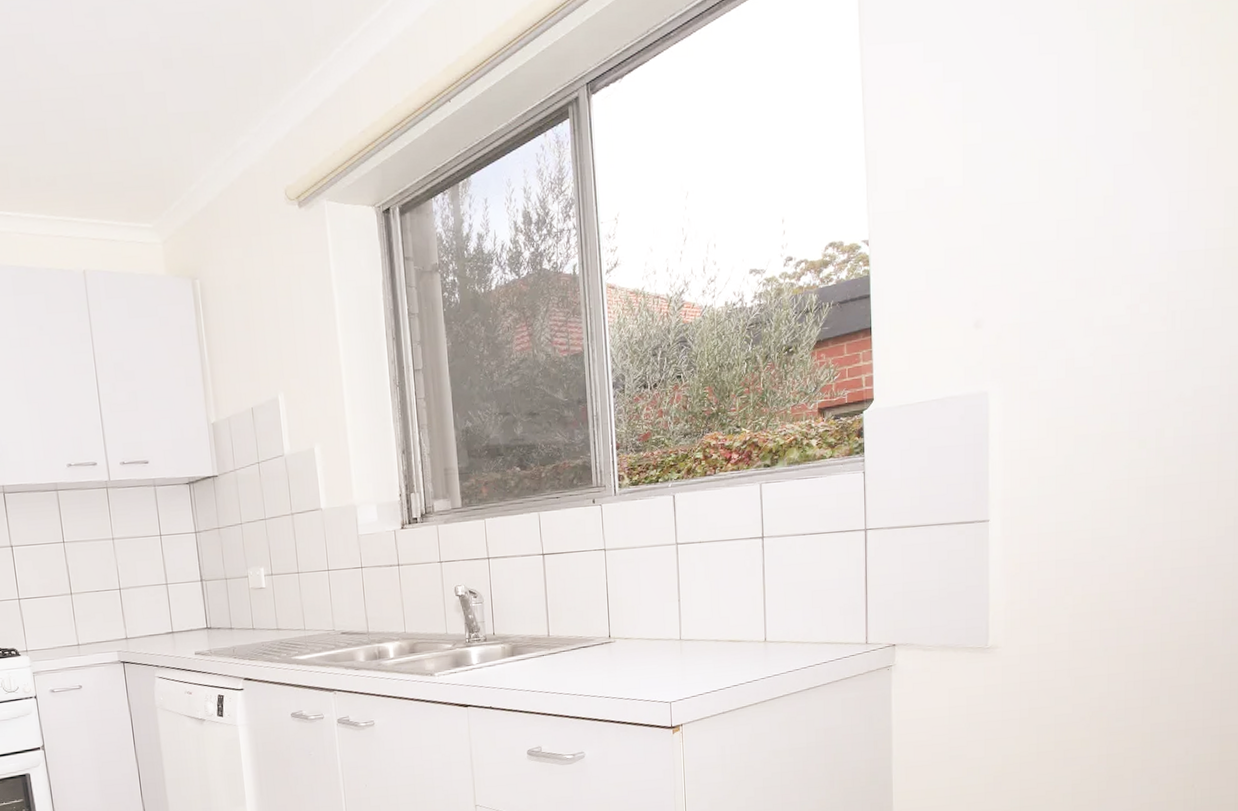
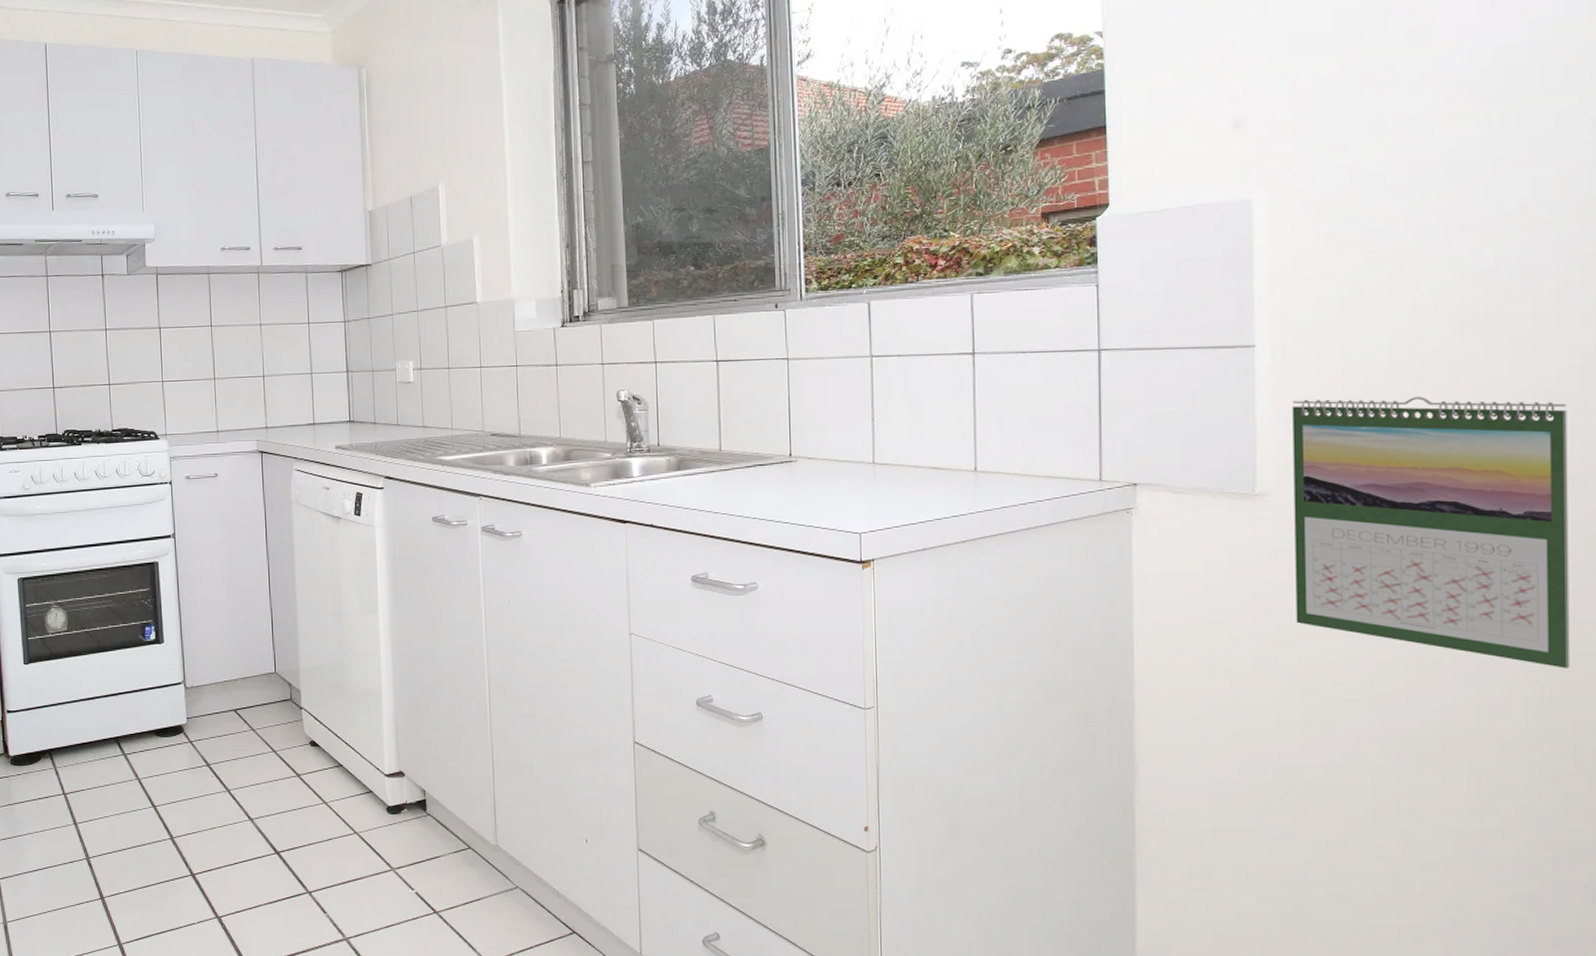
calendar: none [1017,557,1222,774] -> present [1292,397,1570,668]

